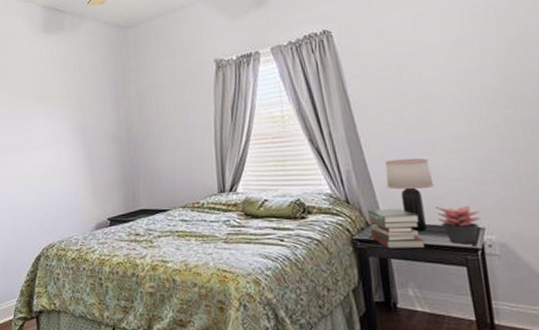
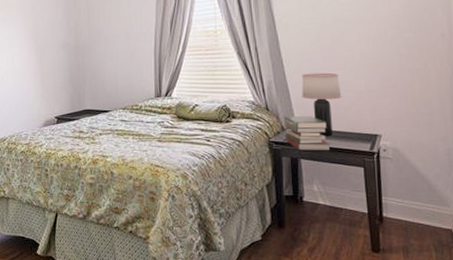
succulent plant: present [436,205,481,244] -> none [342,115,379,148]

